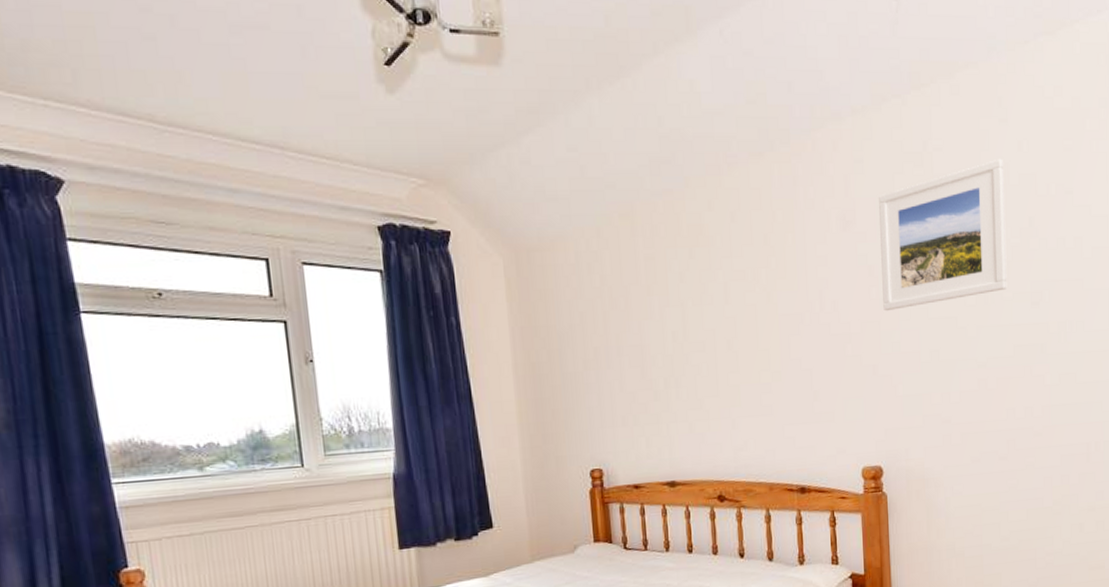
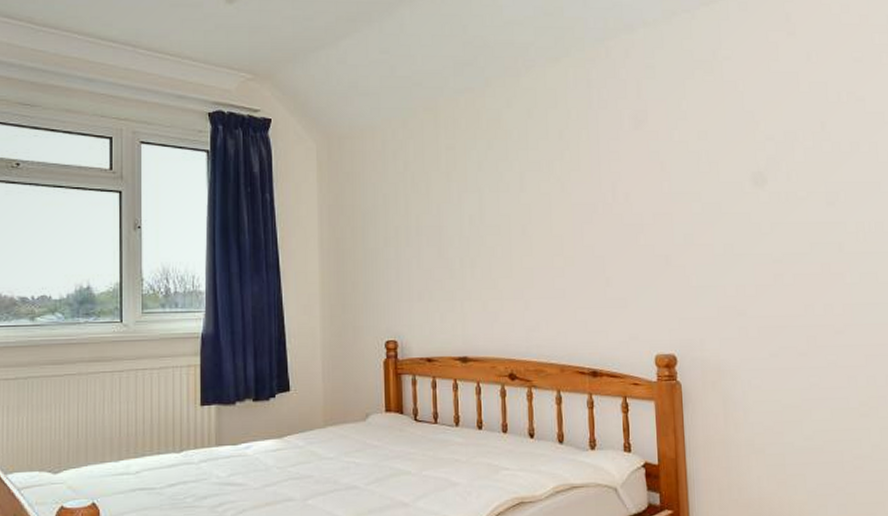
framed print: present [878,158,1007,312] -> none [669,68,801,205]

